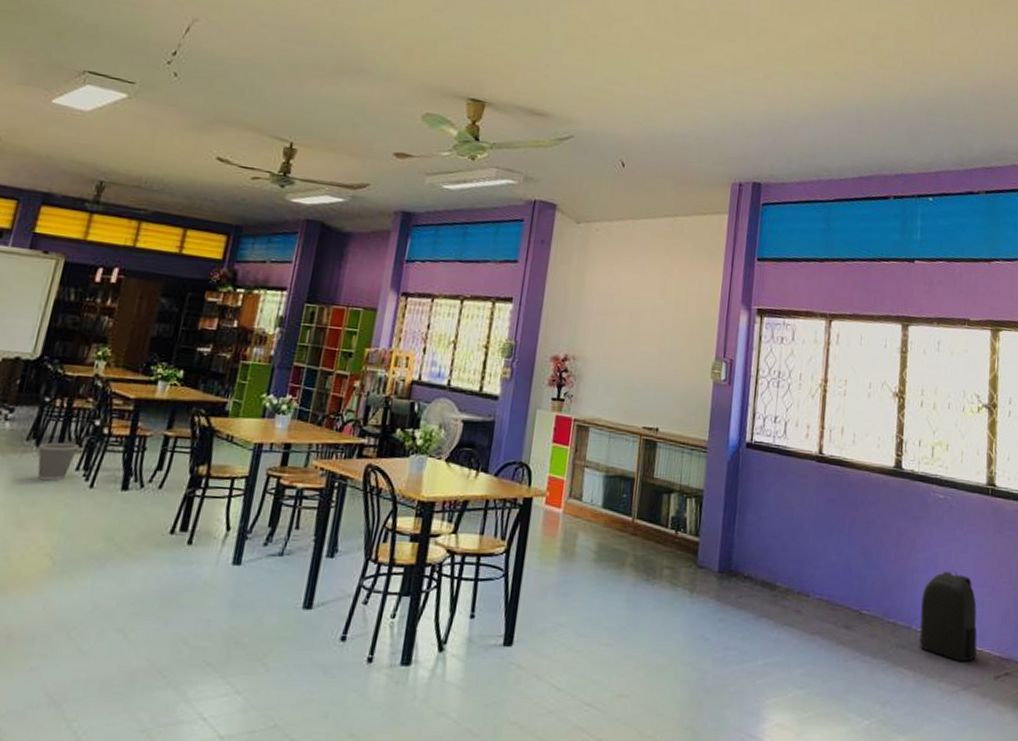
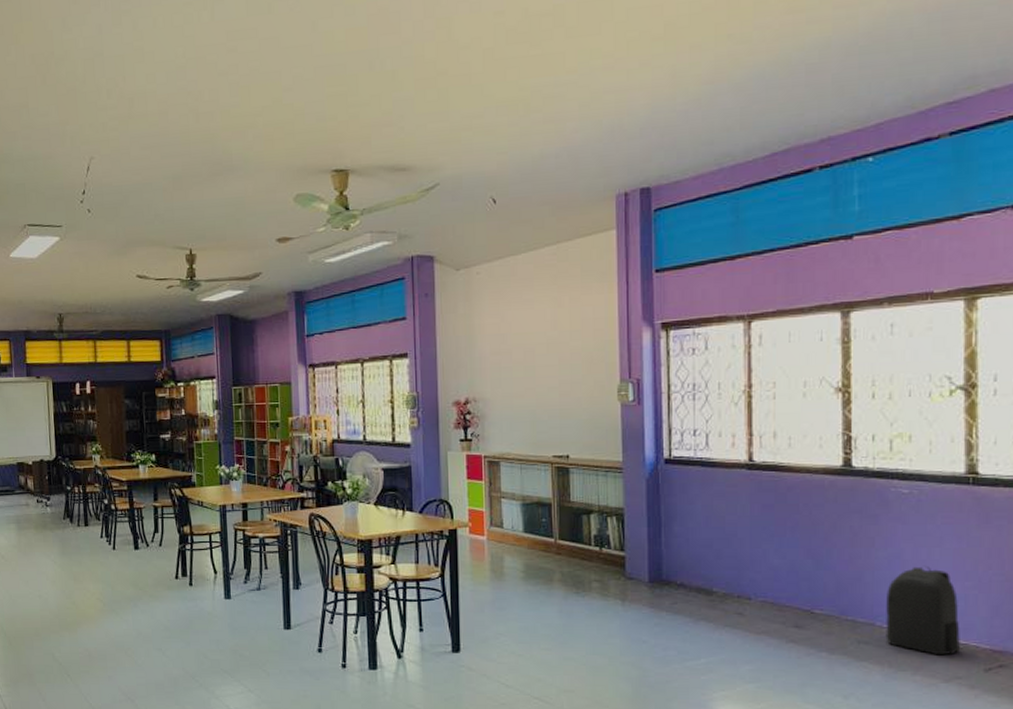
wastebasket: present [37,442,79,481] -> none [72,518,98,547]

